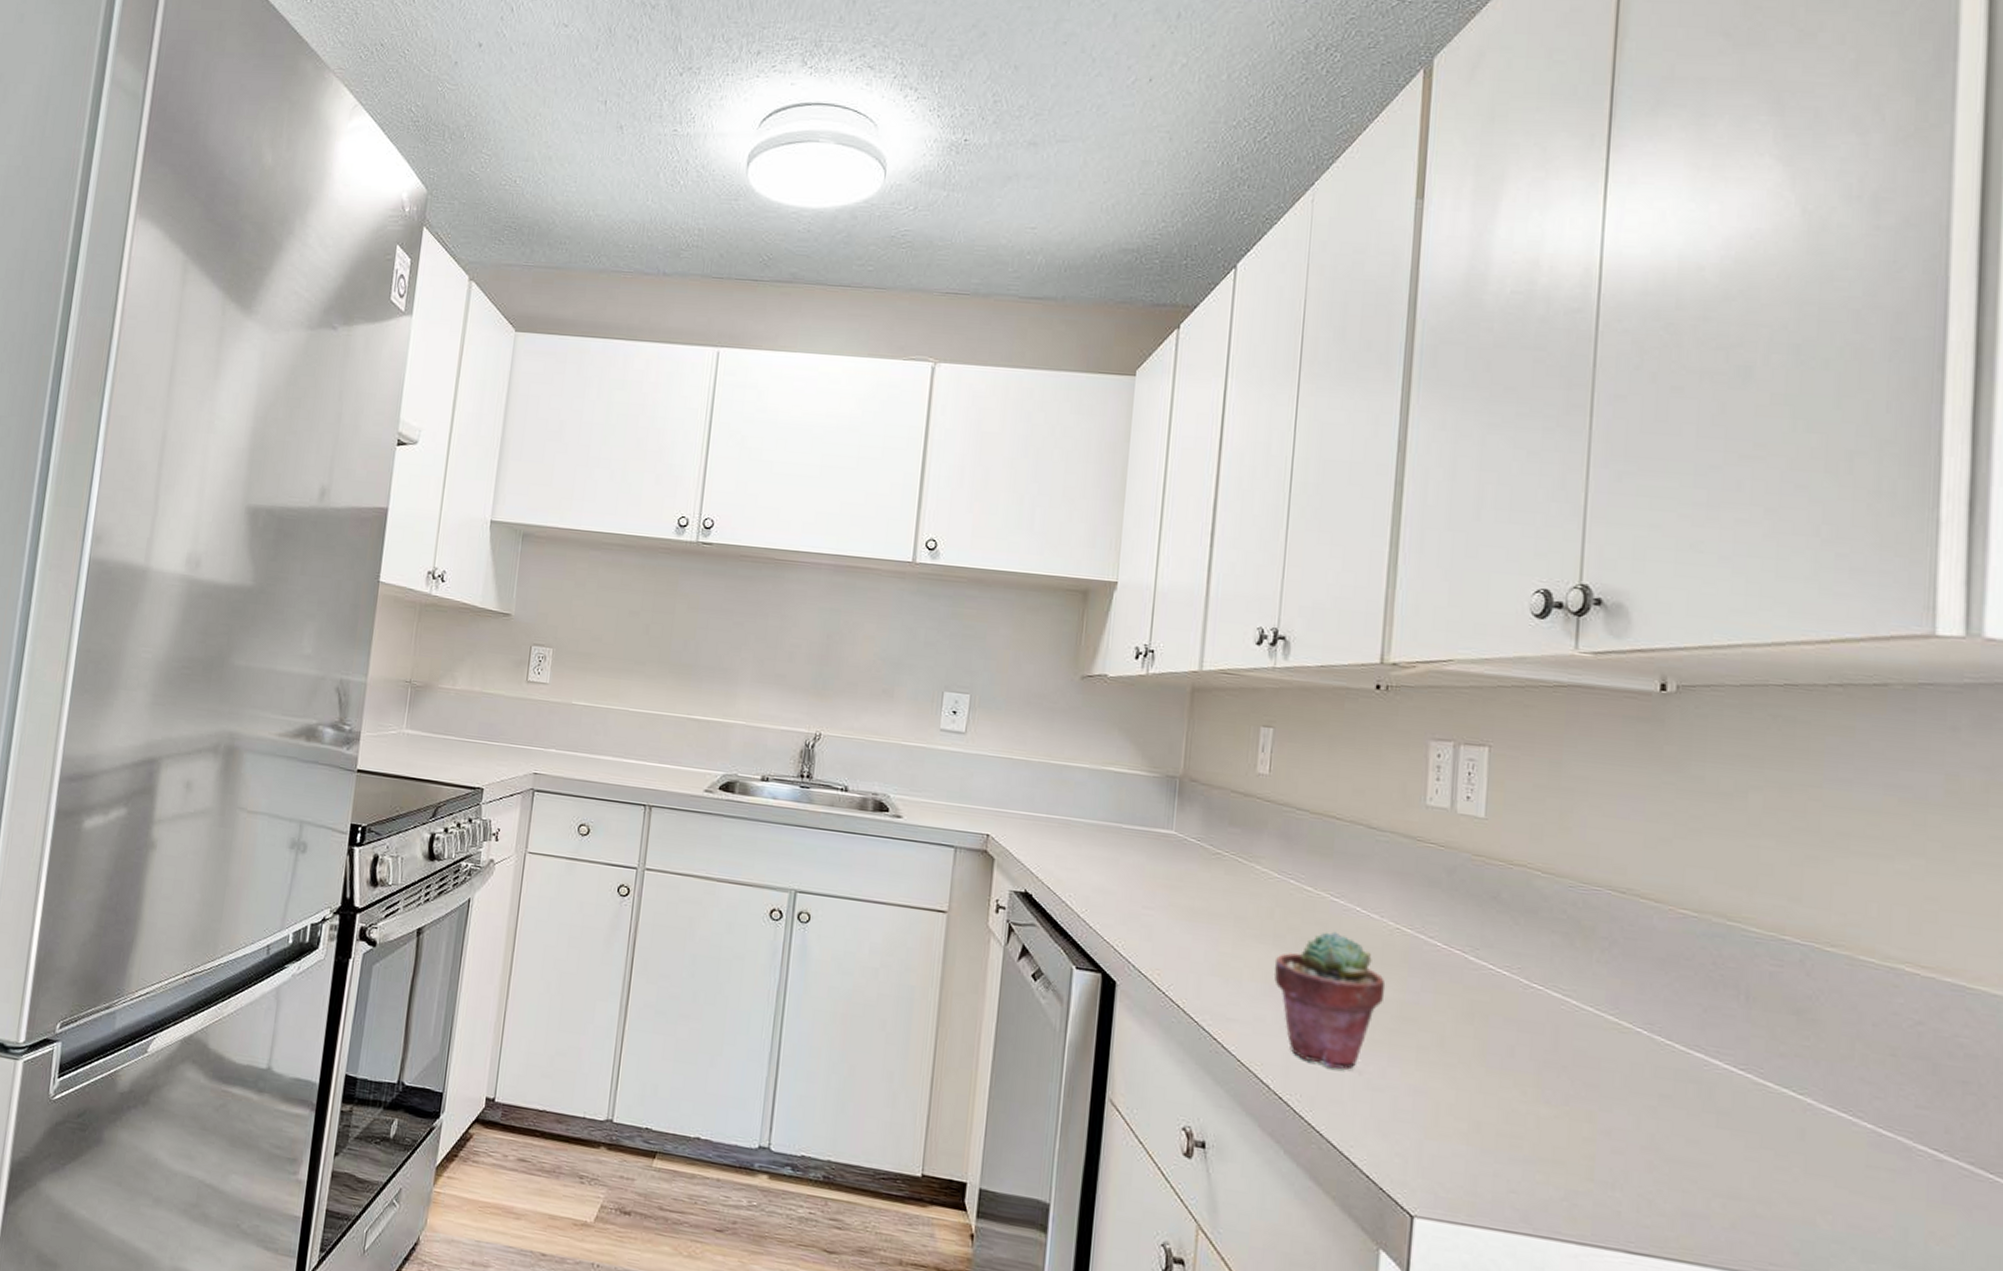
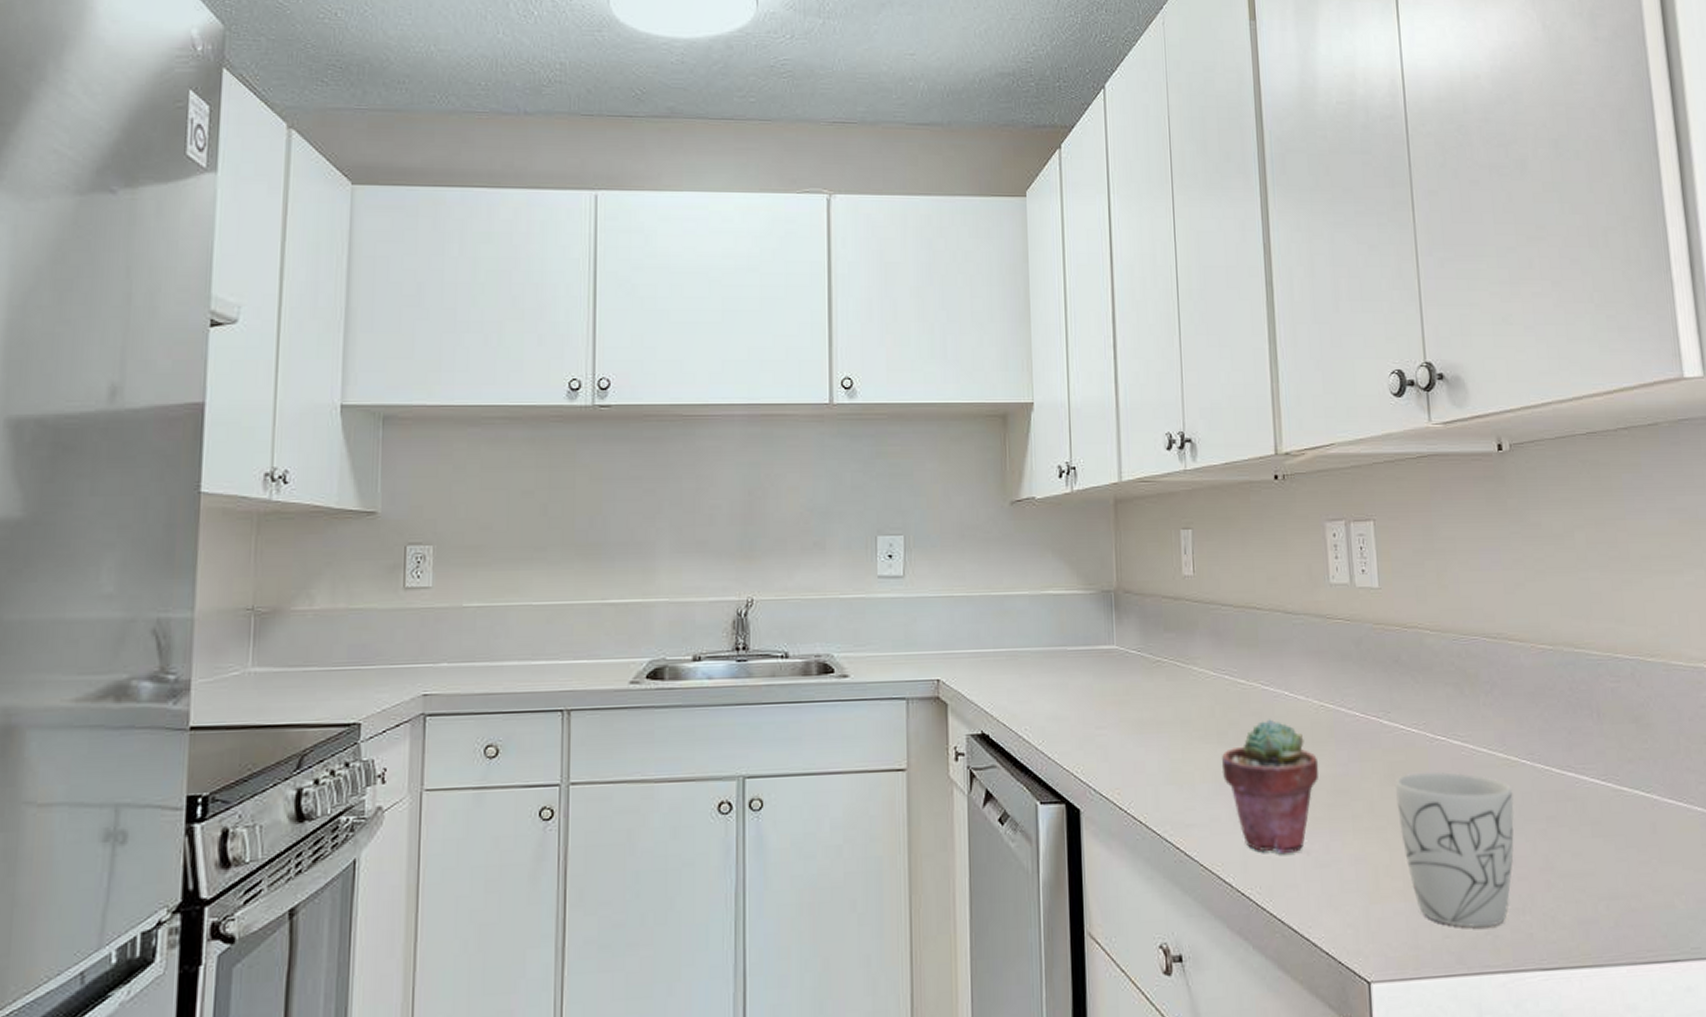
mug: none [1472,1016,1620,1194] -> present [1395,772,1514,928]

